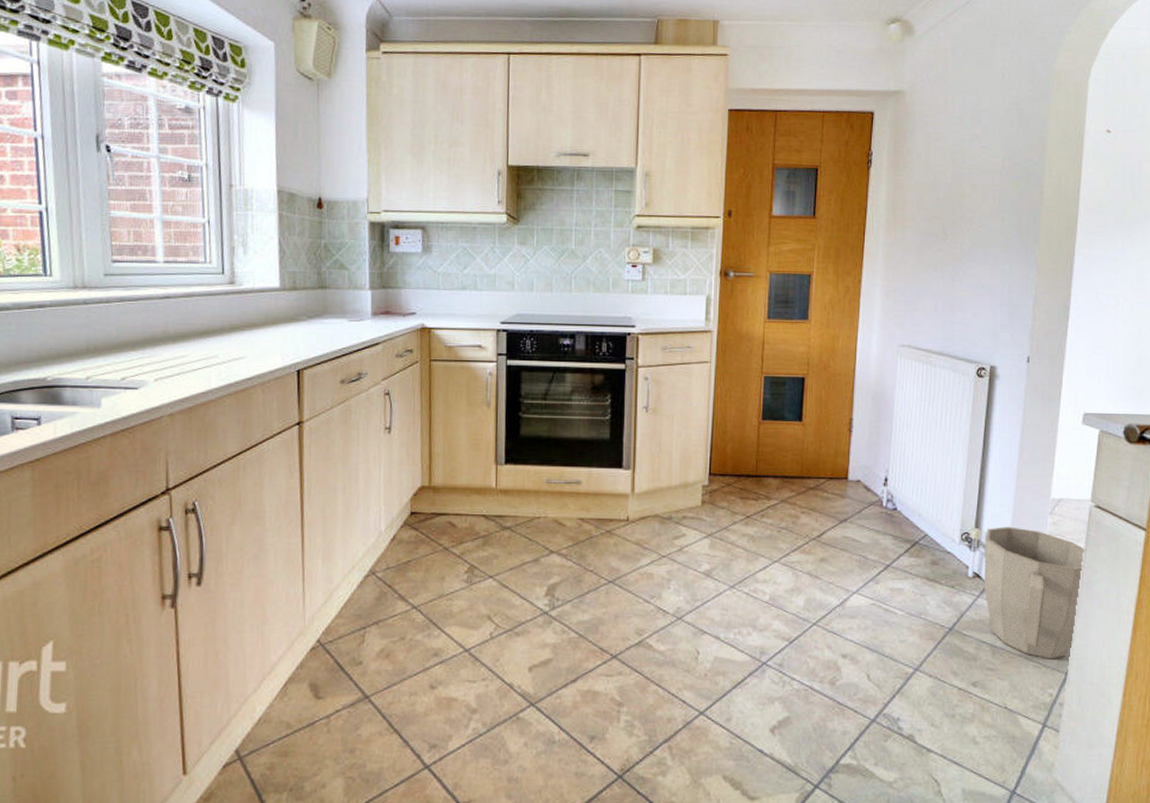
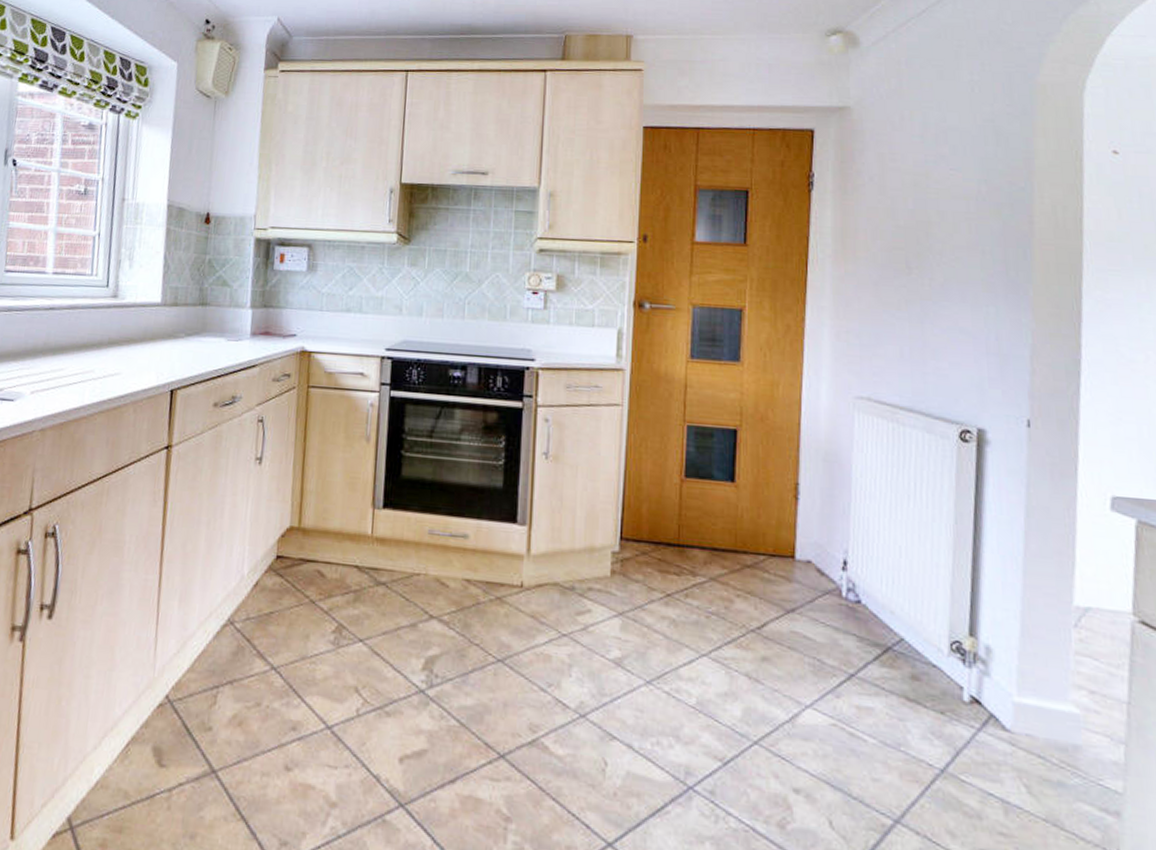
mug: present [983,526,1086,659] -> none [983,637,1132,832]

